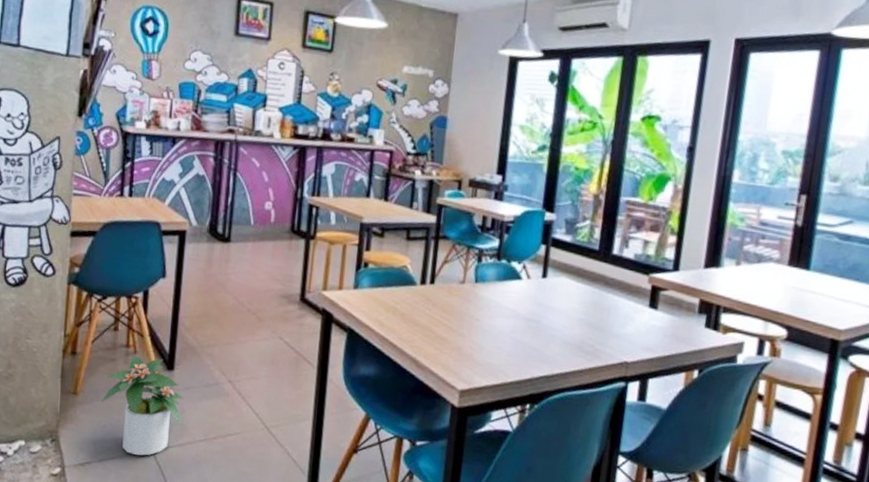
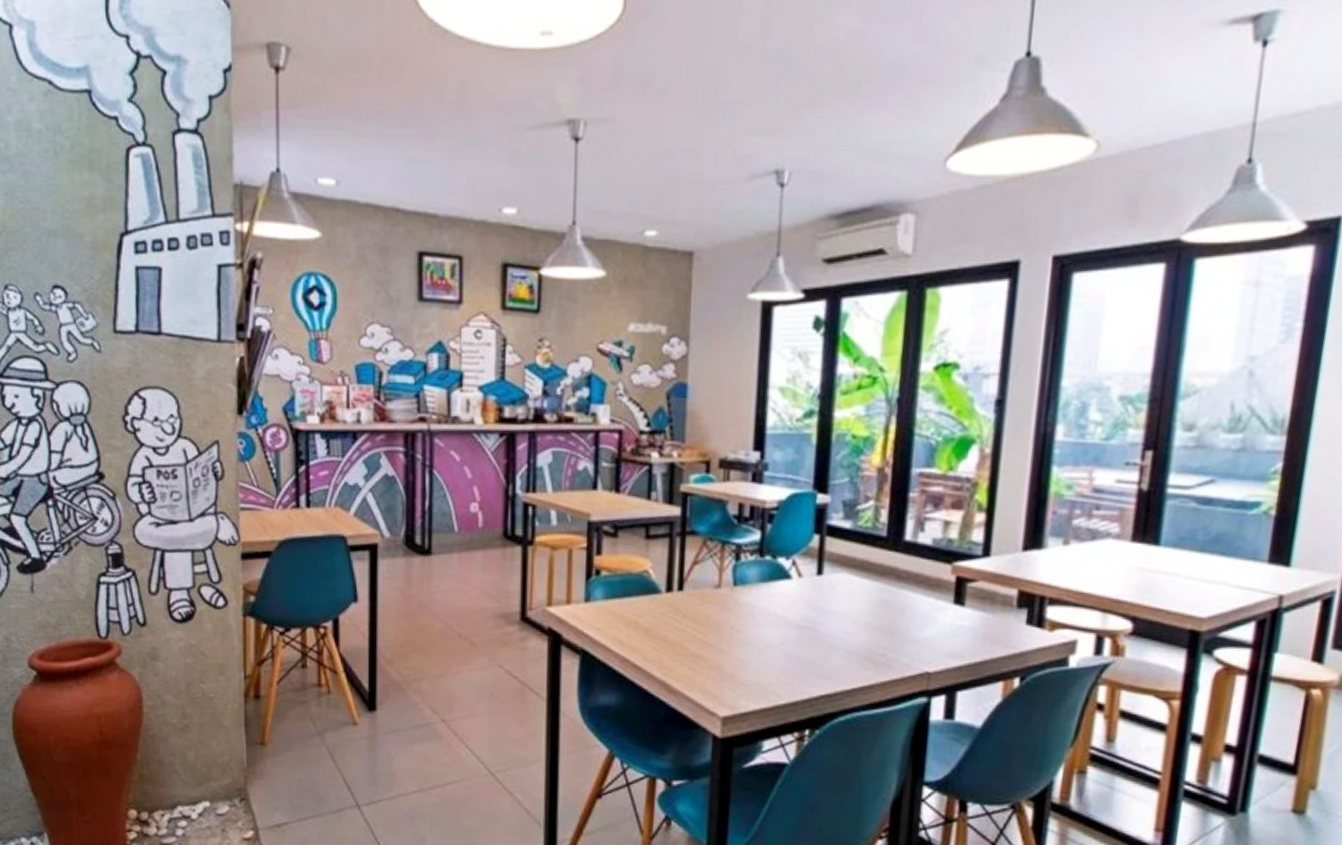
potted plant: present [101,356,184,456] -> none [294,696,391,813]

